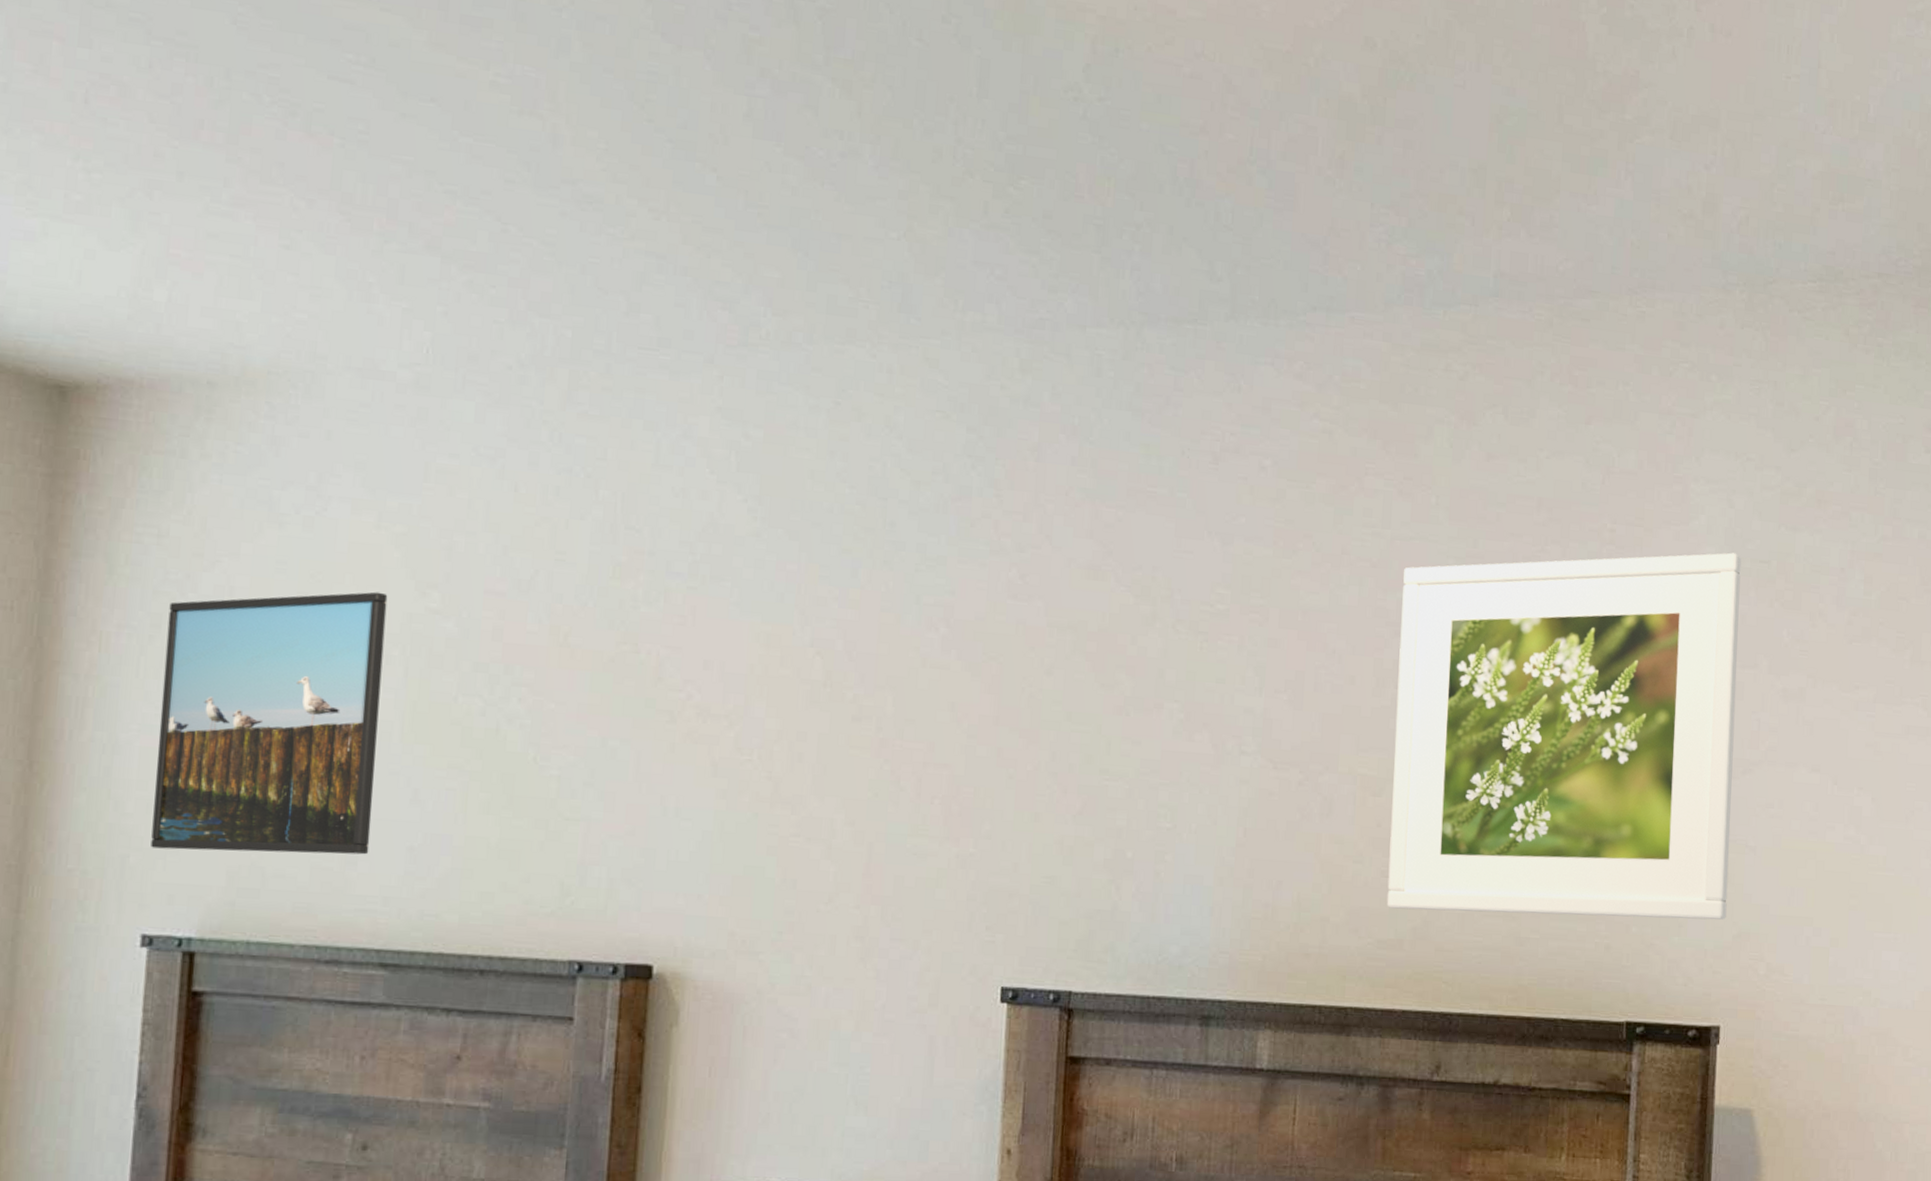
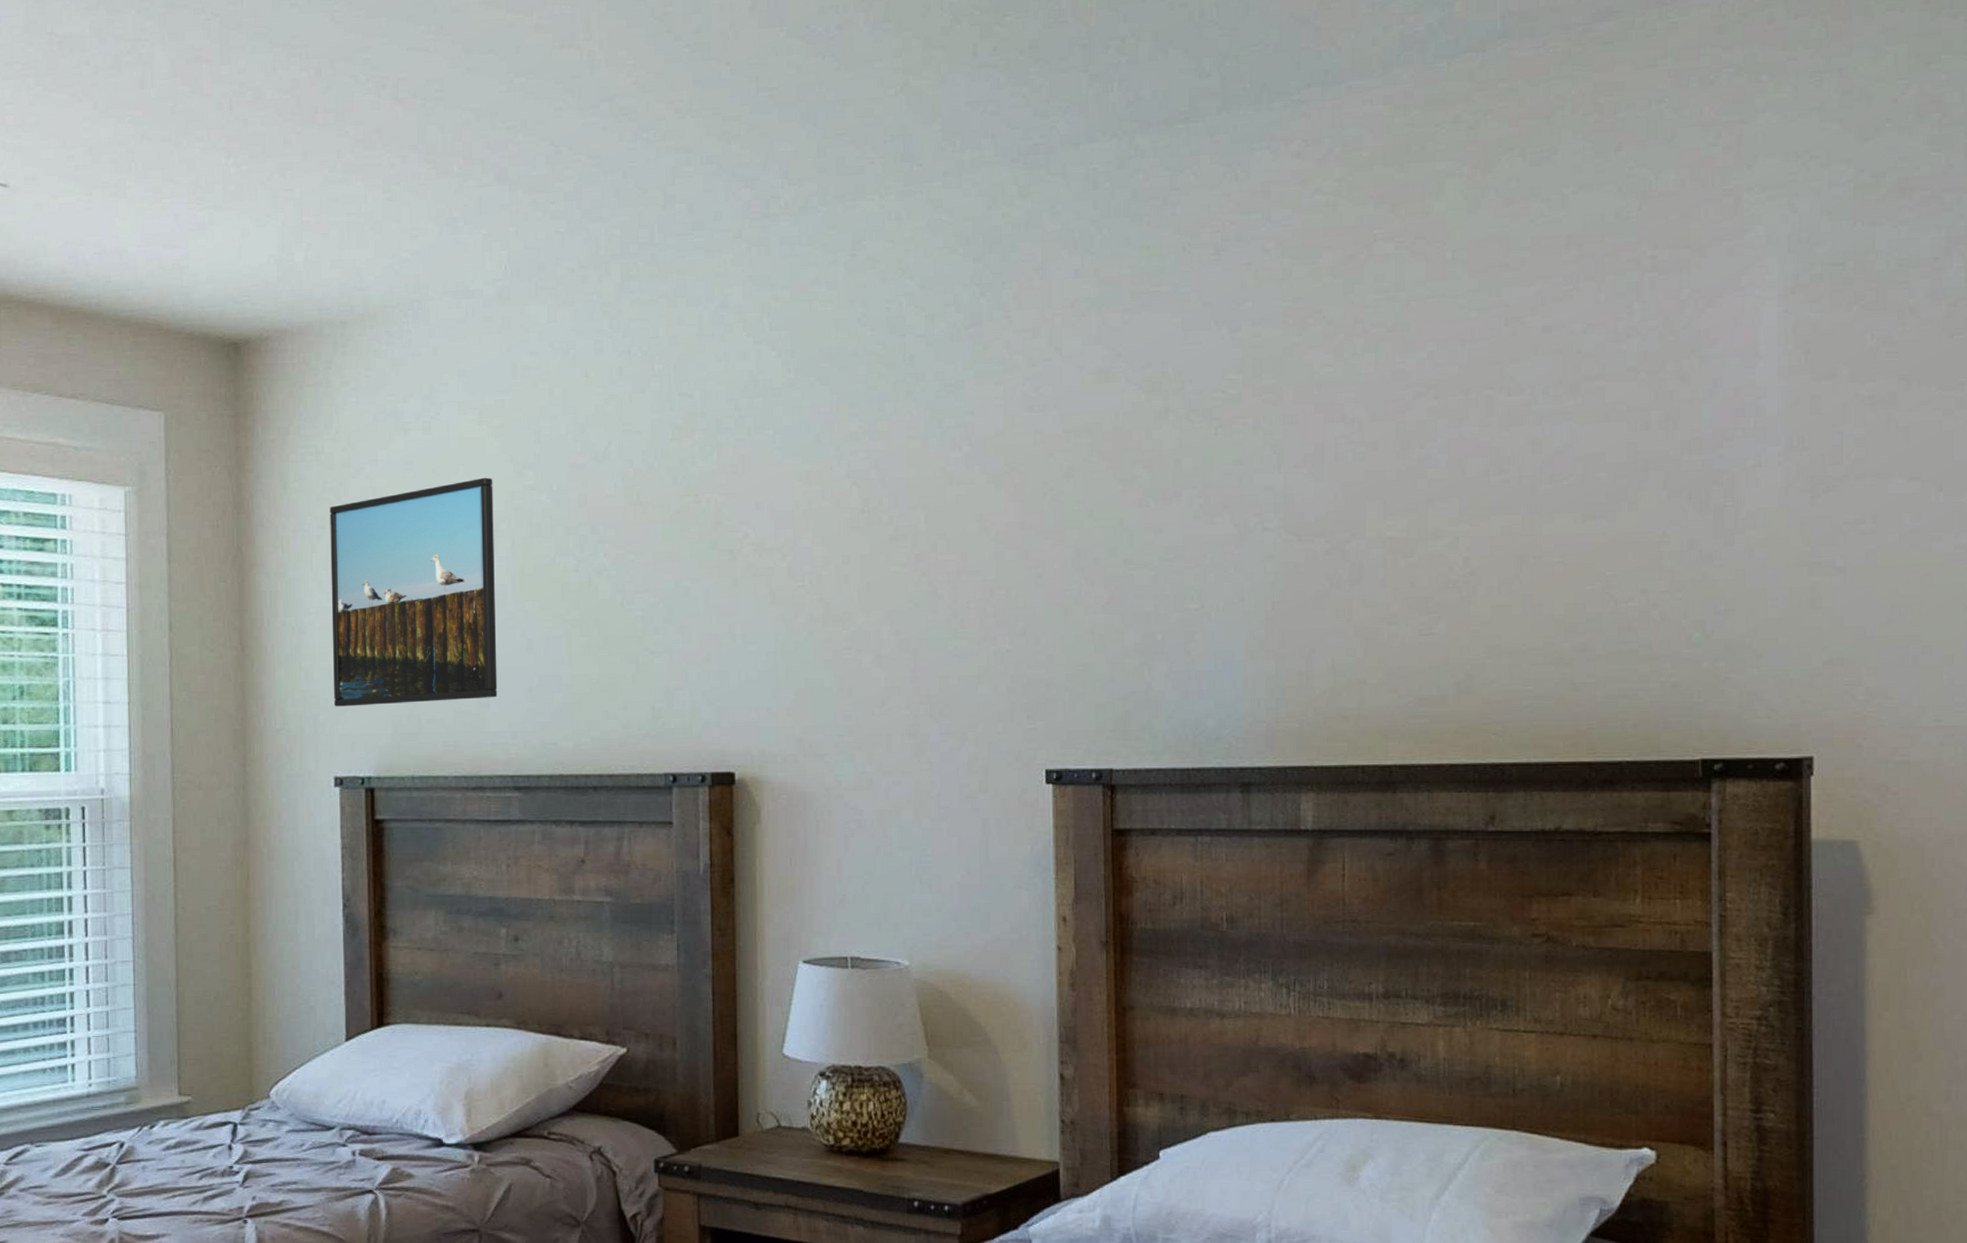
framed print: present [1386,552,1741,920] -> none [1422,259,1814,666]

